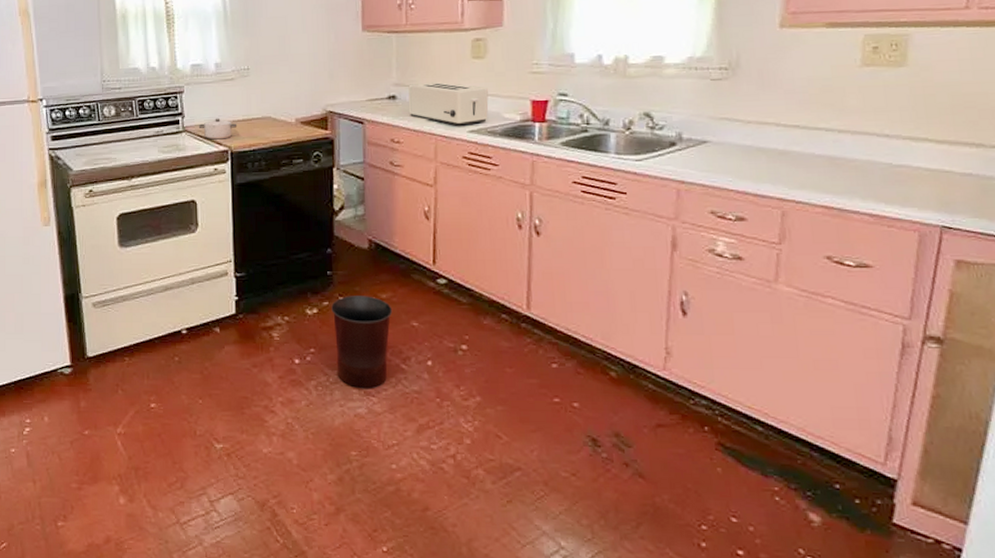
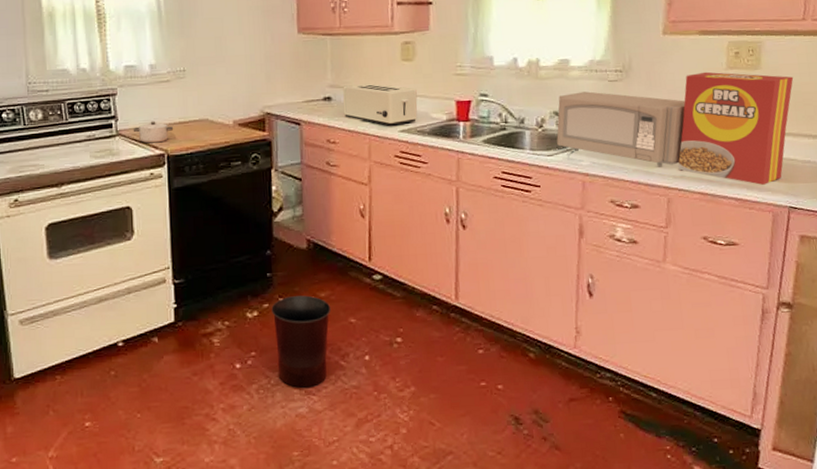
microwave: none [646,91,807,176] -> present [556,91,686,167]
cereal box: none [795,69,952,200] -> present [678,71,794,185]

